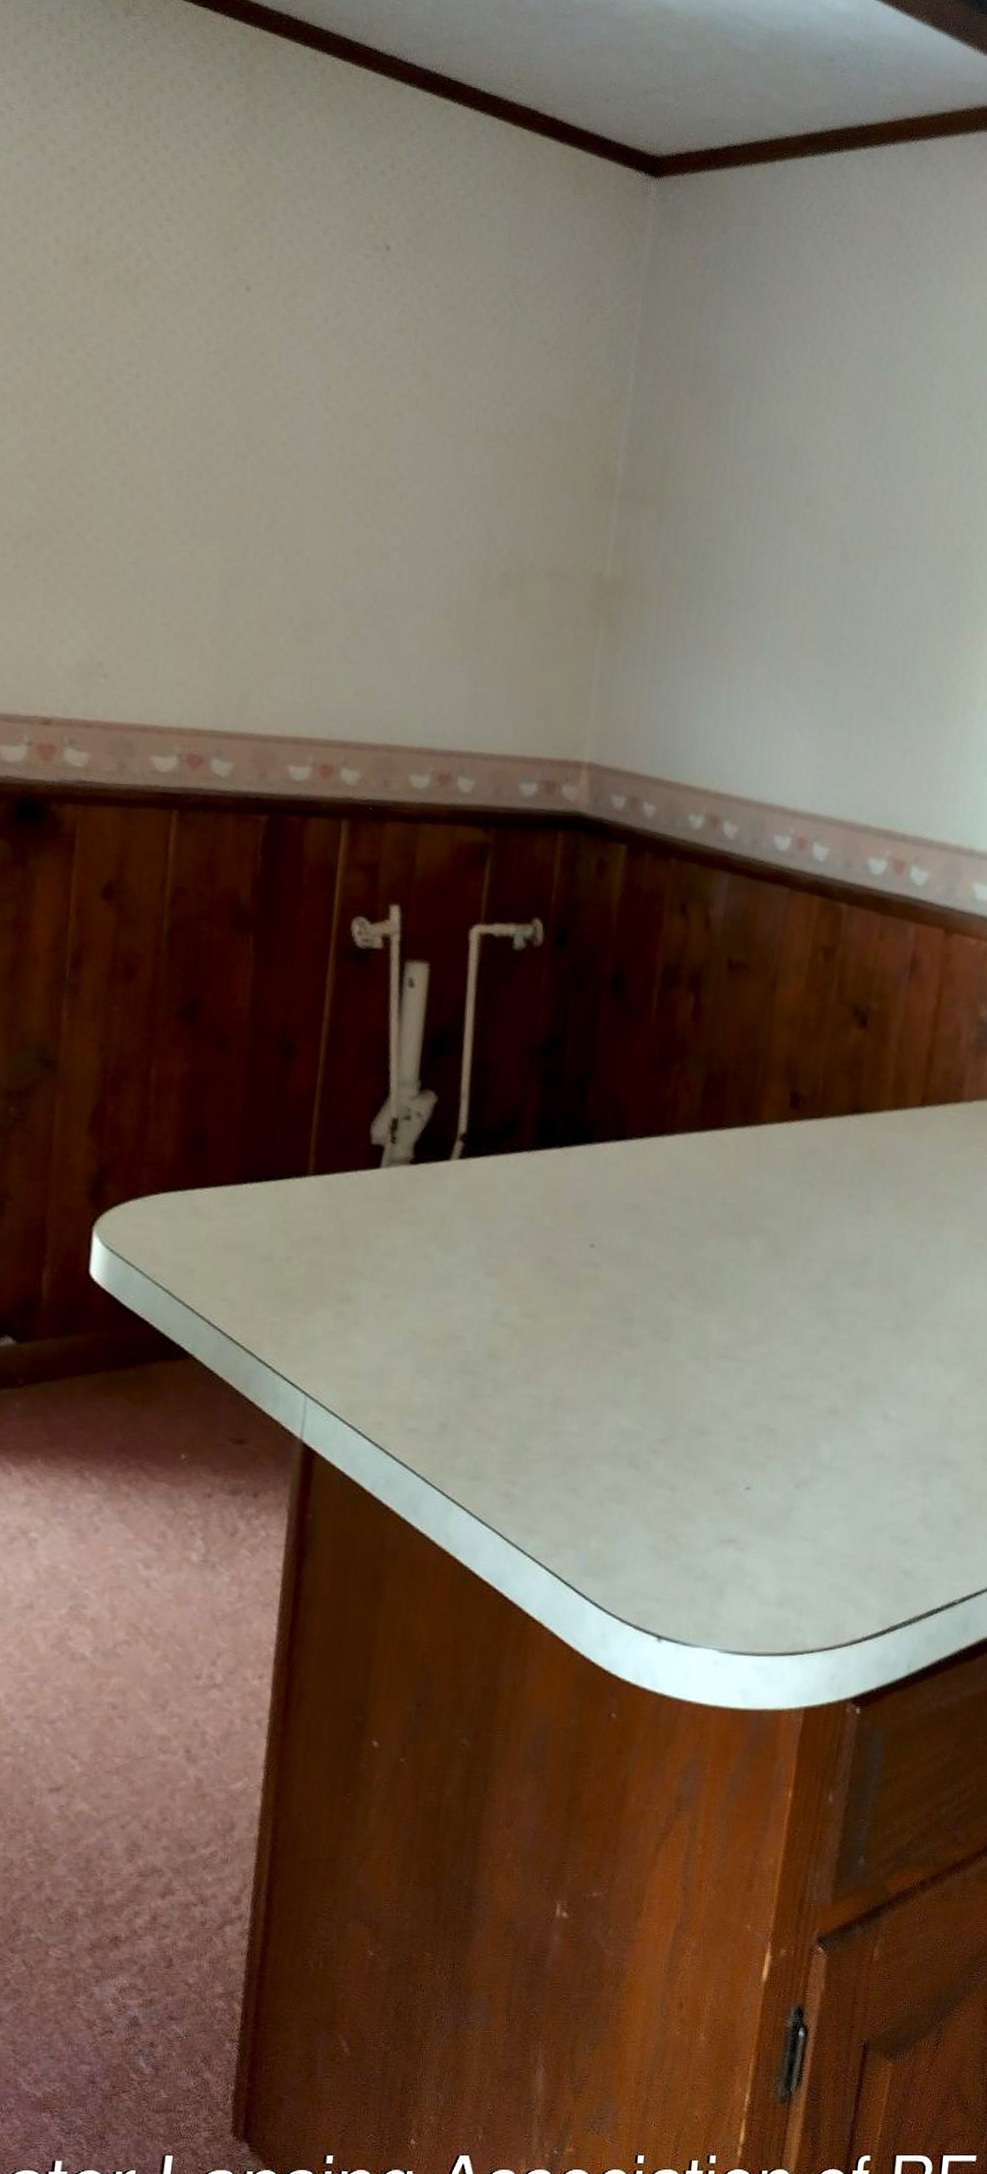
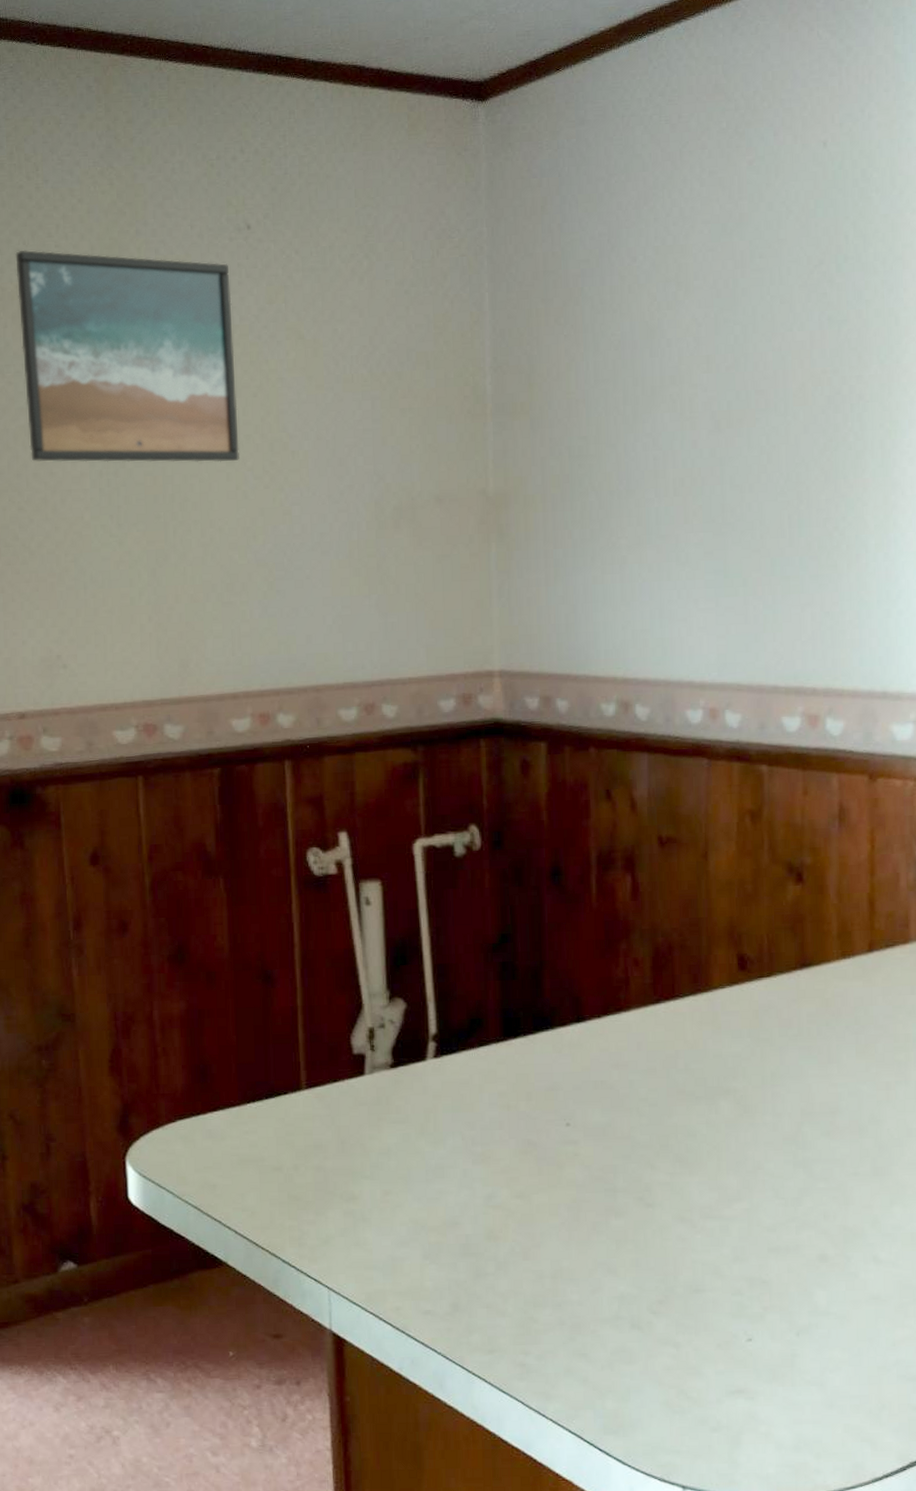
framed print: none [102,213,359,491] -> present [15,249,239,462]

